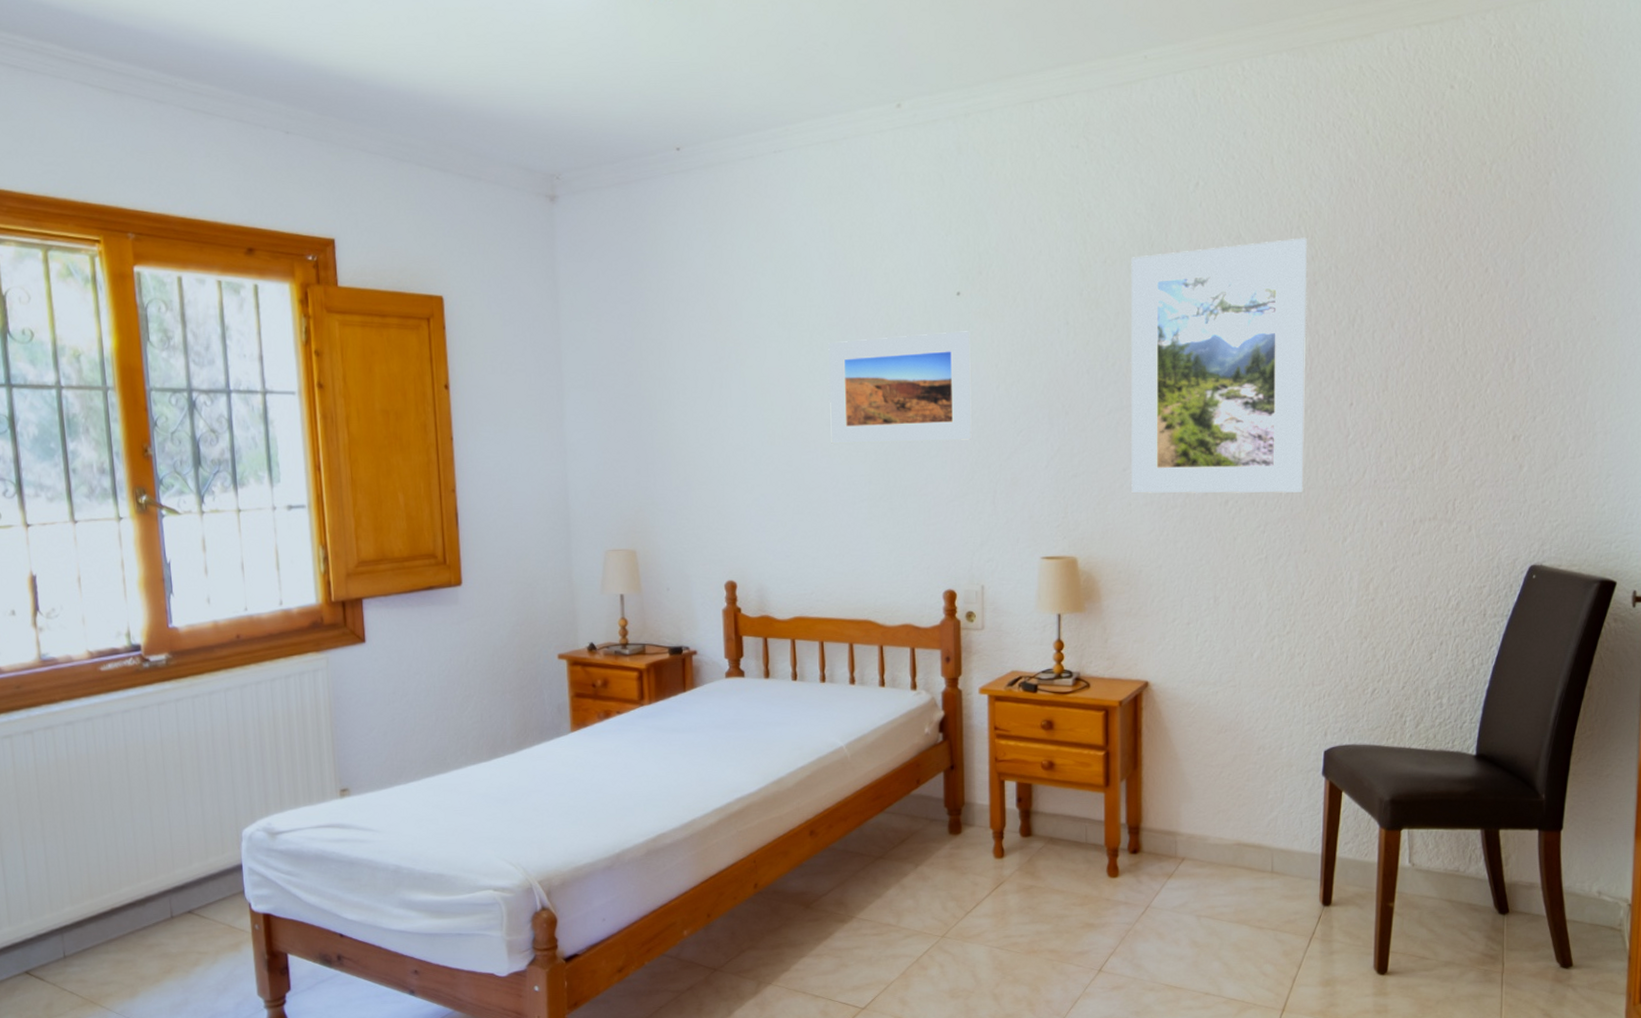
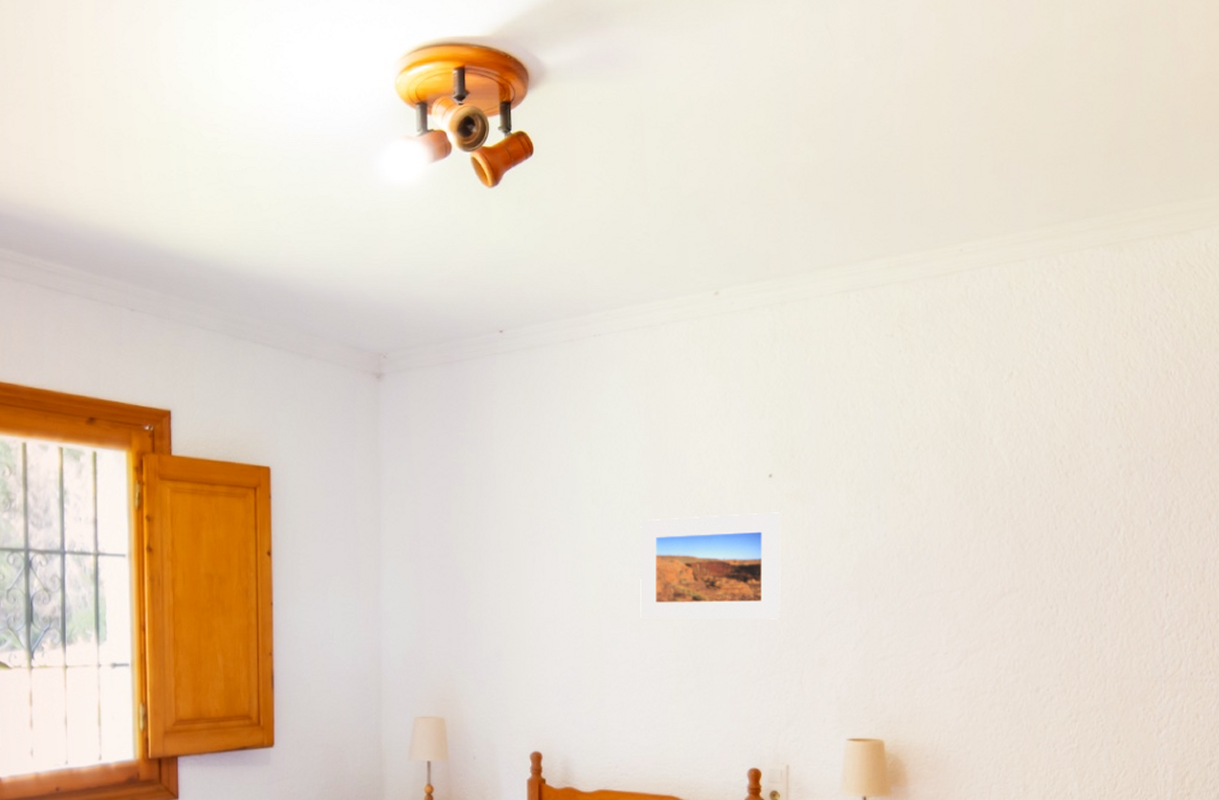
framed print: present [1130,237,1308,494] -> none [939,428,1123,683]

